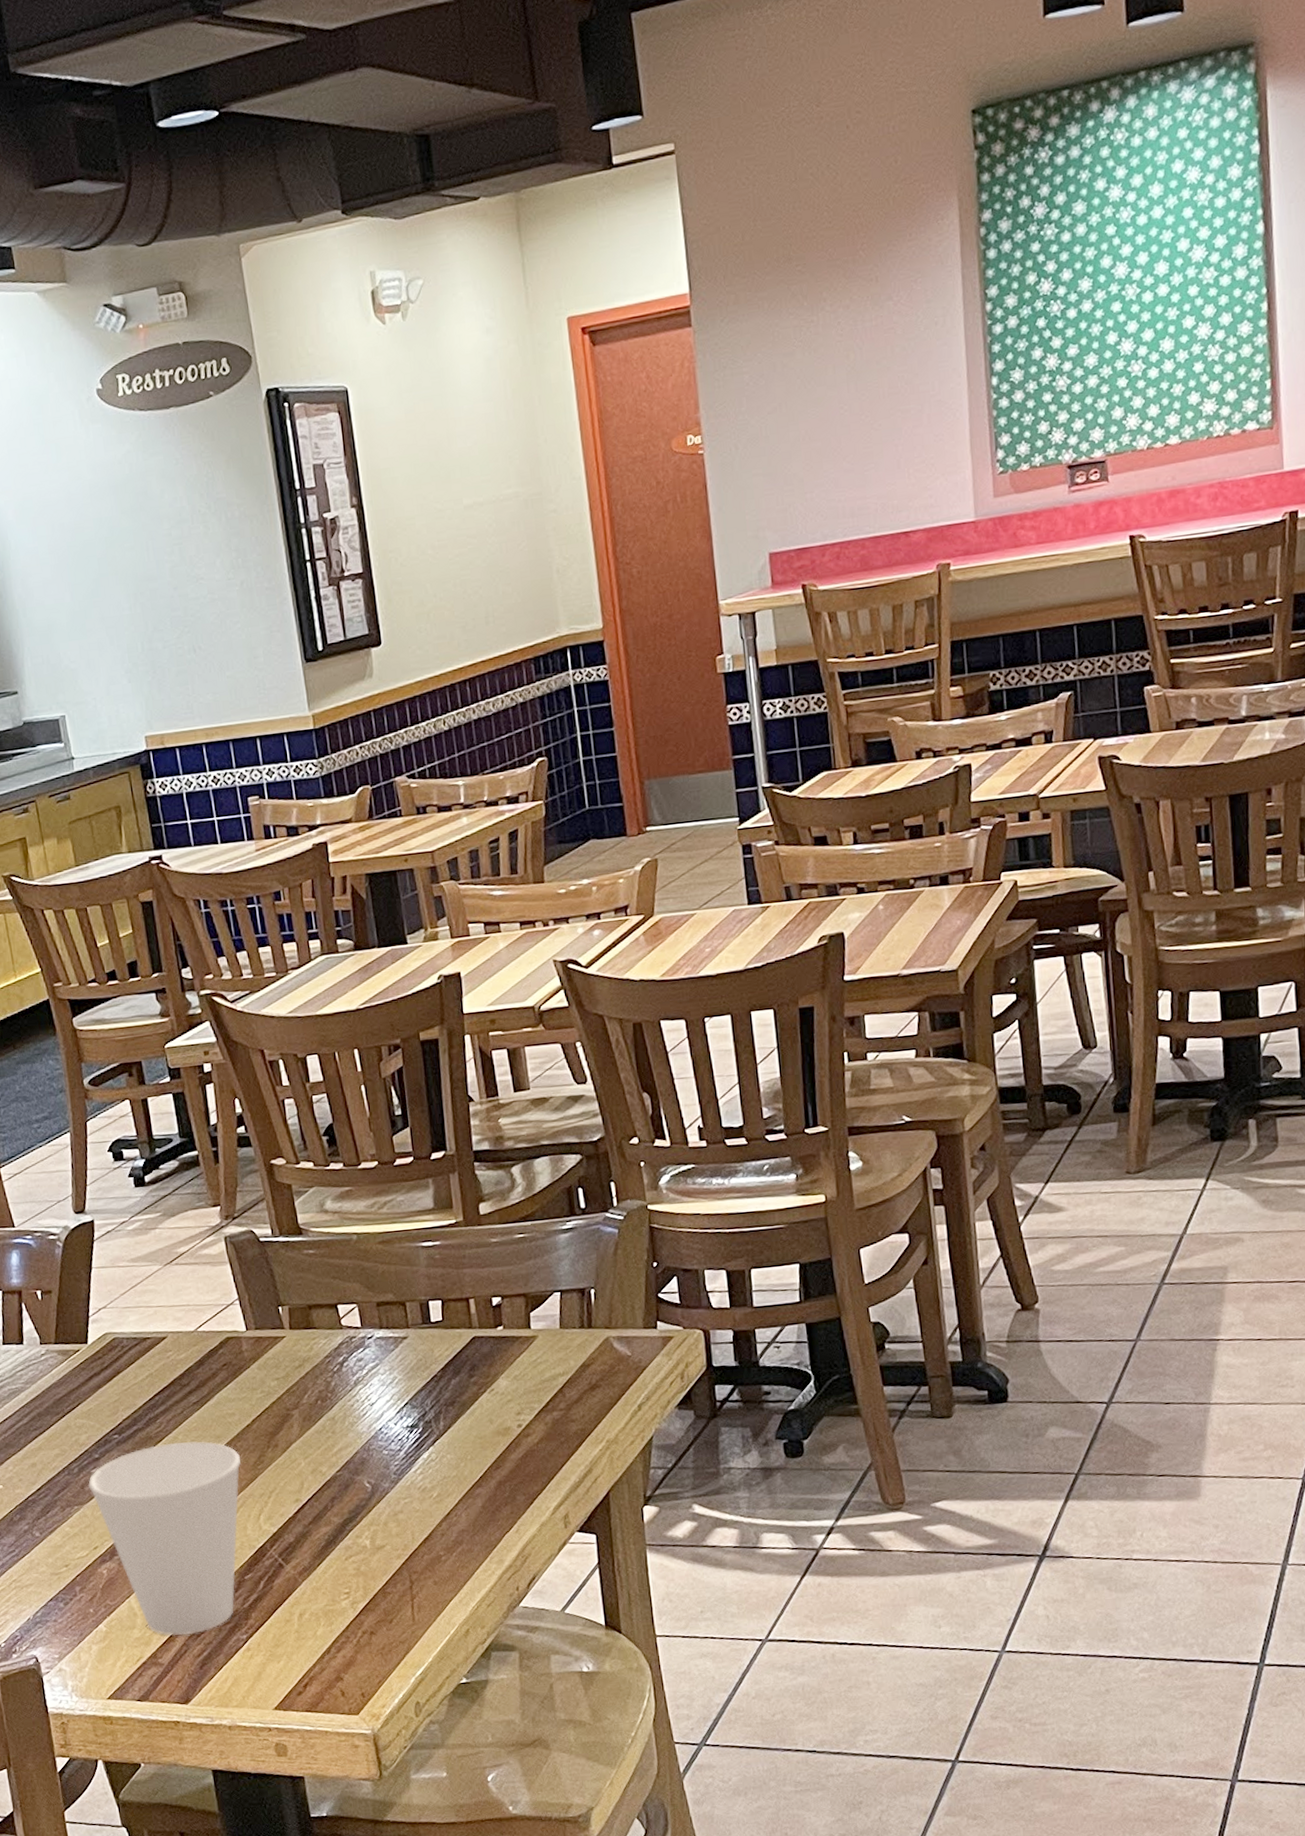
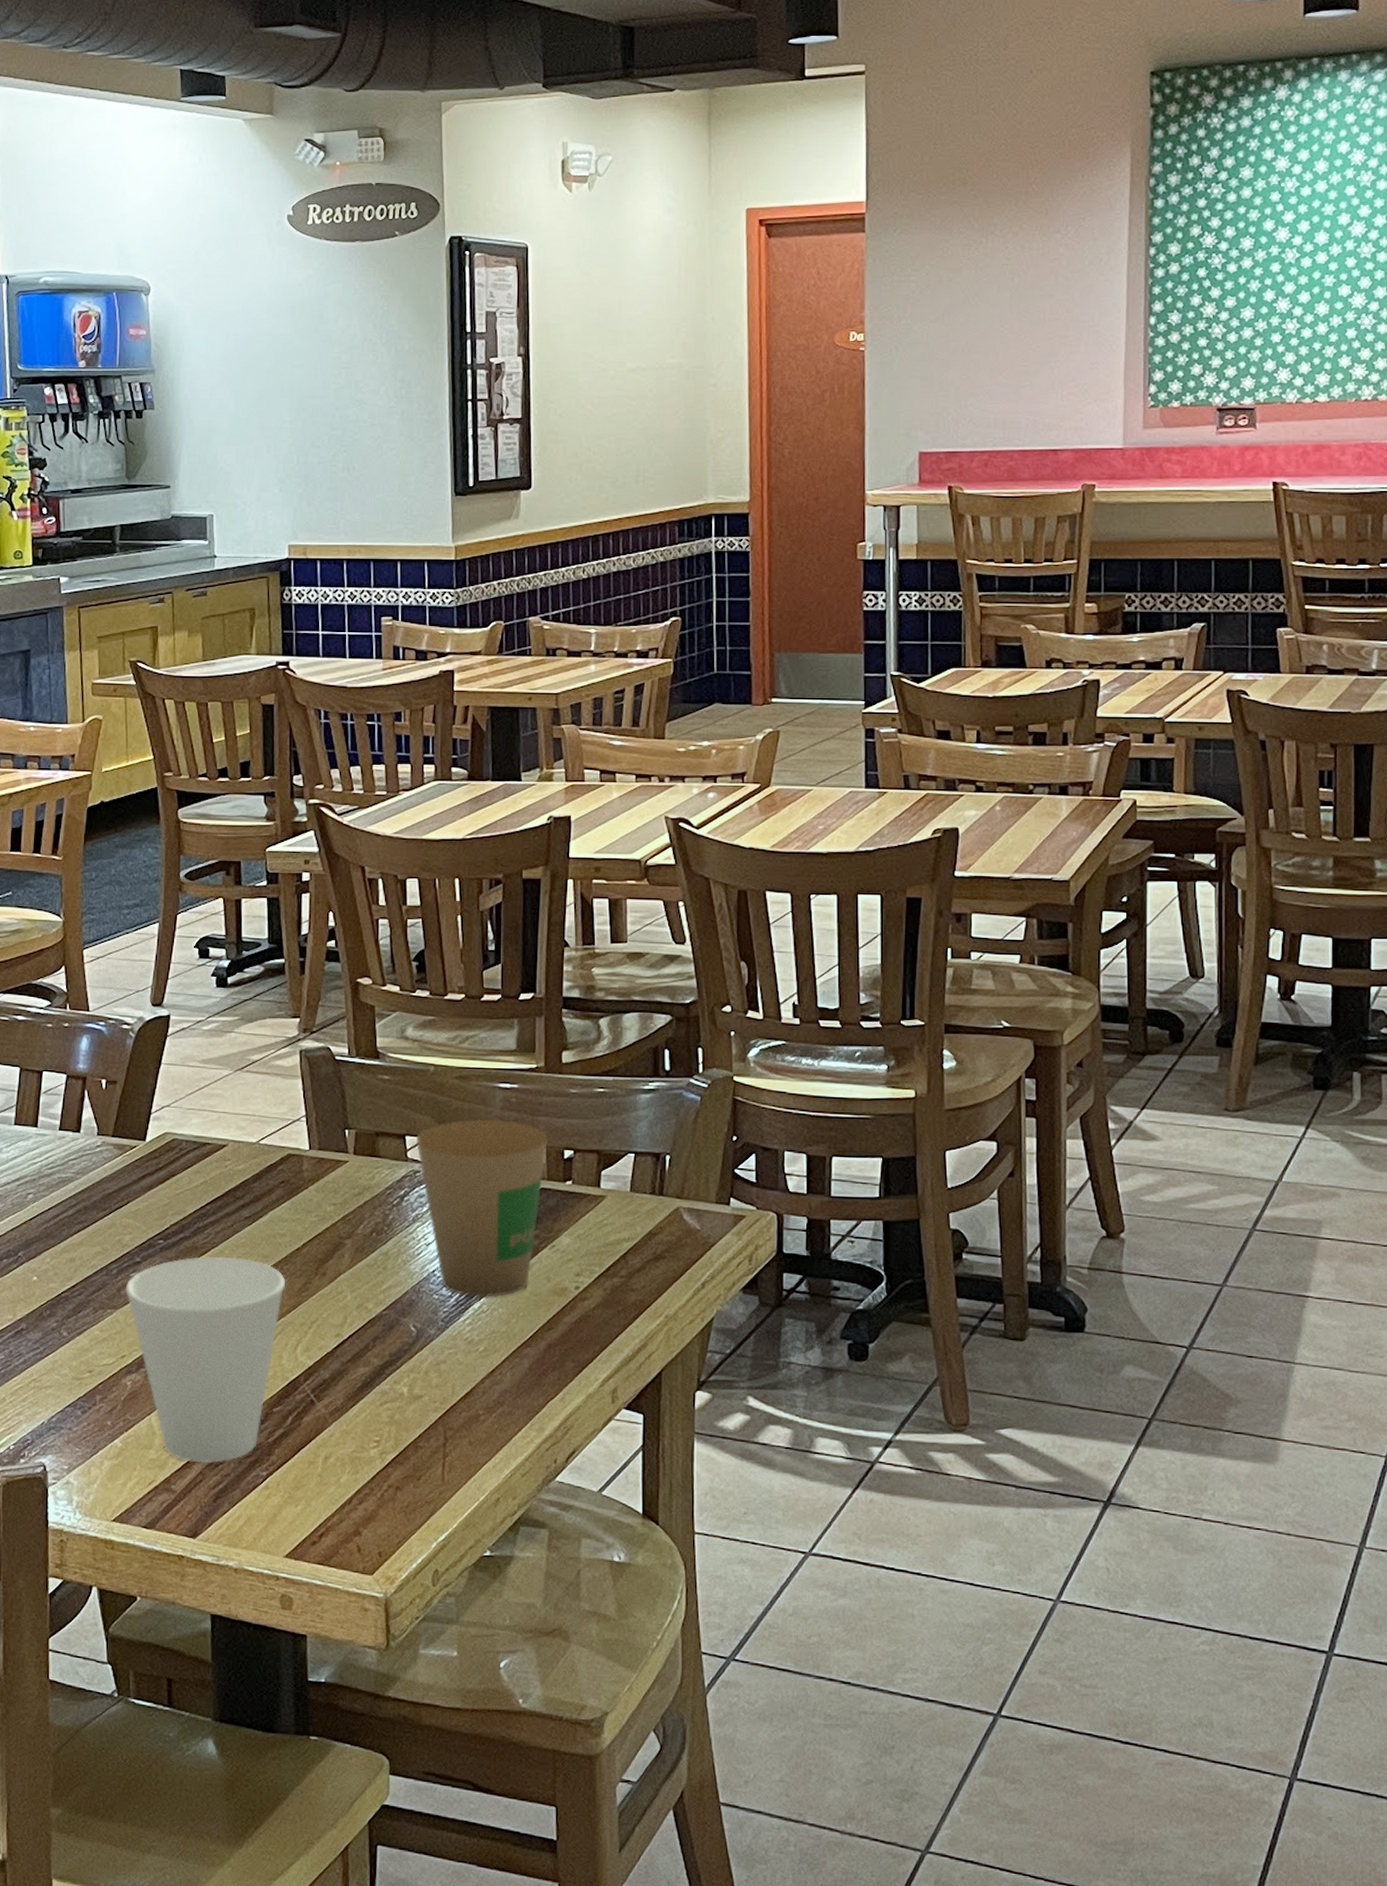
paper cup: none [348,1276,476,1448] -> present [416,1119,548,1297]

